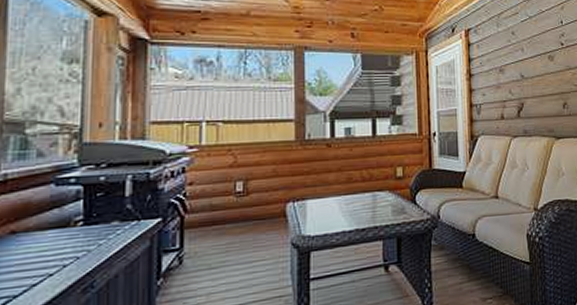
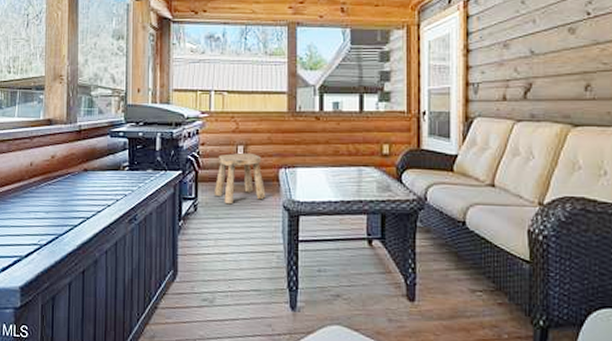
stool: none [205,188,271,251] -> present [214,152,266,205]

